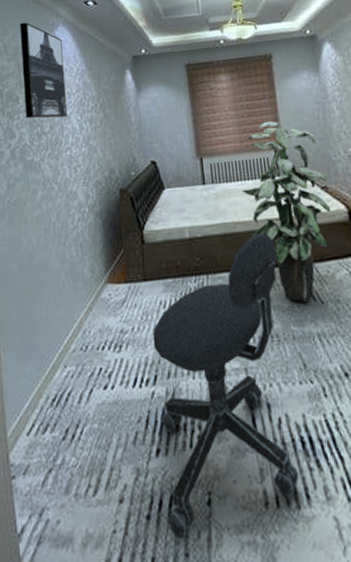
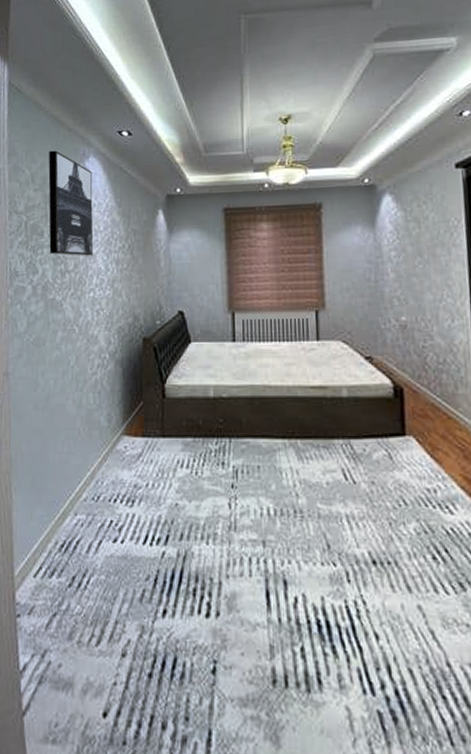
office chair: present [152,233,300,539] -> none [167,400,313,703]
indoor plant: present [241,120,331,302] -> none [275,278,374,479]

